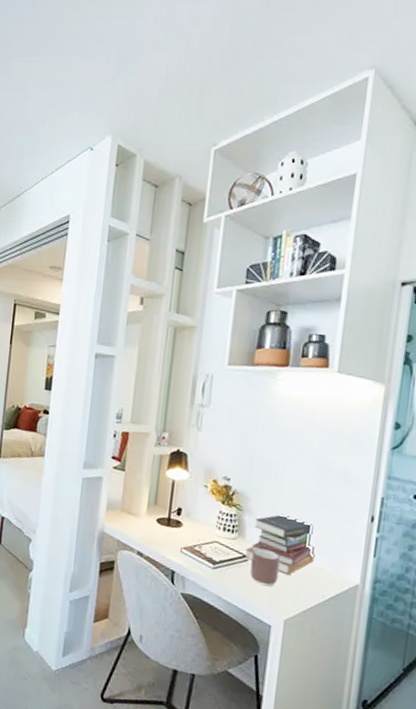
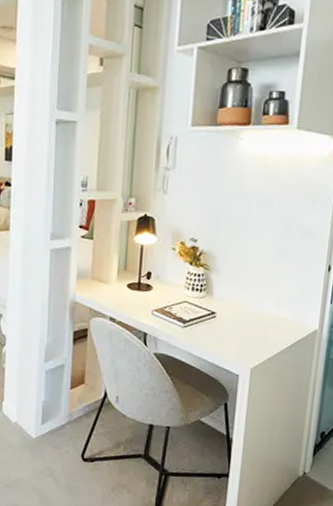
books: present [244,514,315,576] -> none [213,271,278,327]
mug: present [250,548,281,586] -> none [218,304,246,339]

